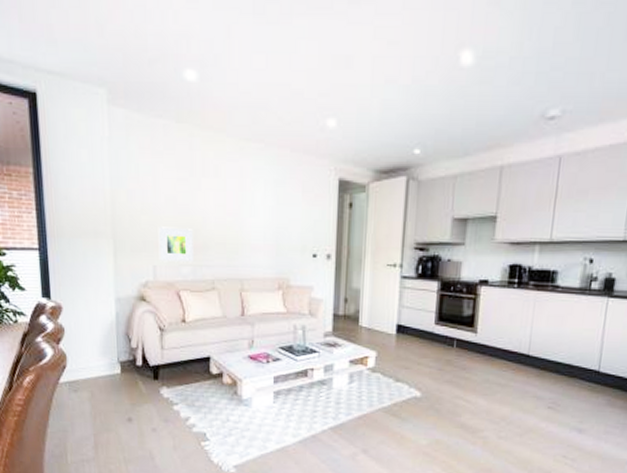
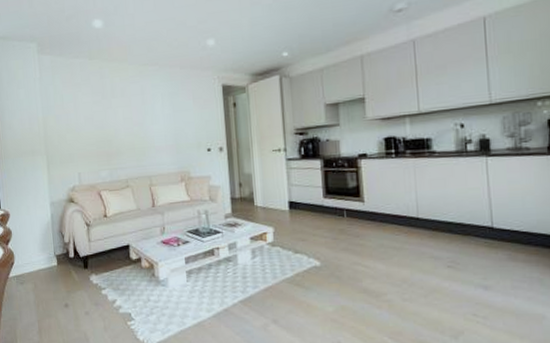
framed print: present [158,227,193,262] -> none [80,140,110,168]

